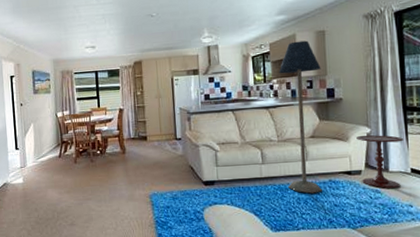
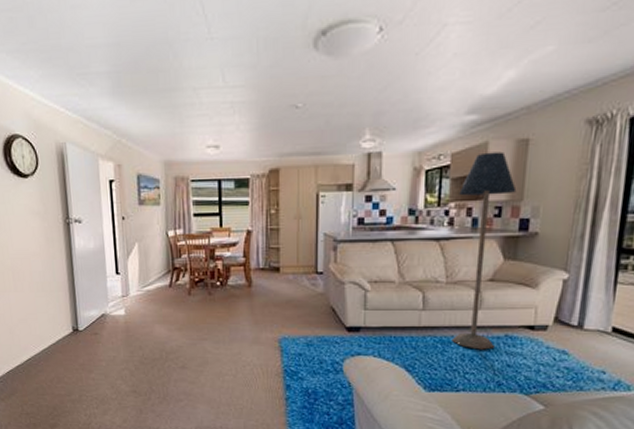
side table: present [356,135,404,189] -> none [546,281,611,351]

